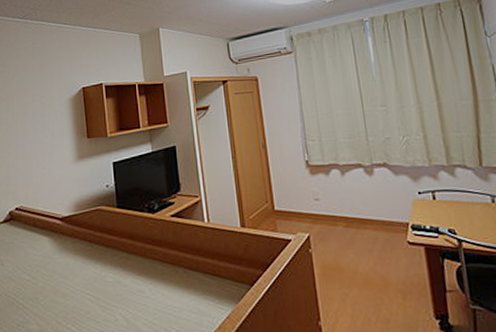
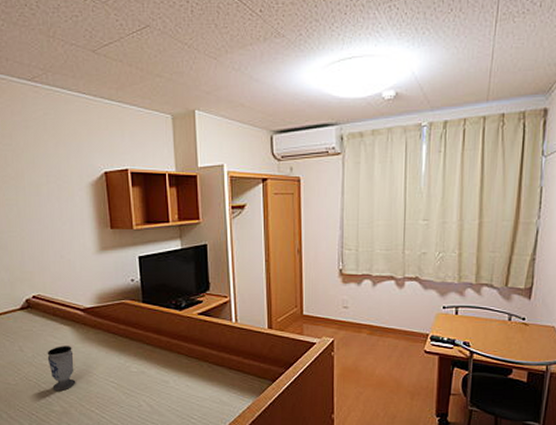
cup: none [26,257,53,307] -> present [47,346,76,391]

